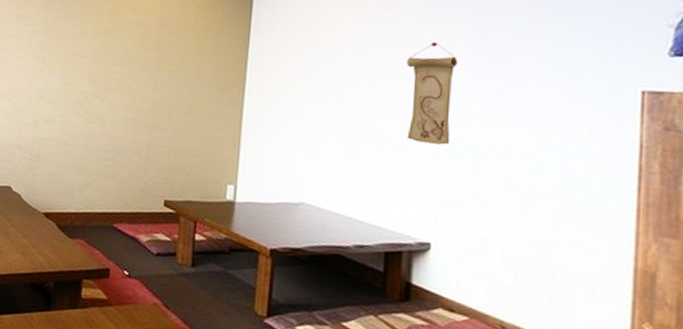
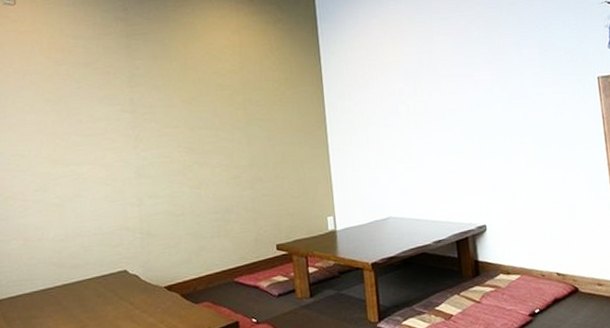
wall scroll: present [406,41,458,145] -> none [445,62,486,147]

